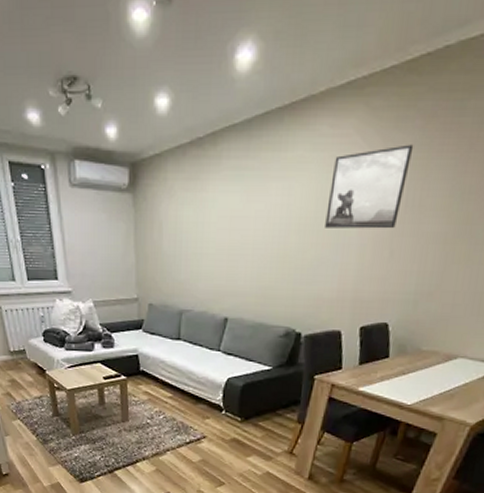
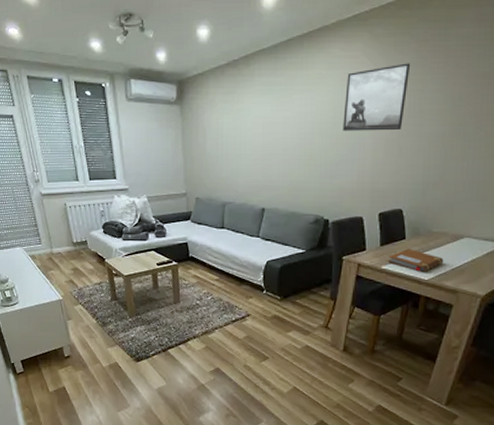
notebook: none [367,368,432,397] -> present [388,248,444,273]

